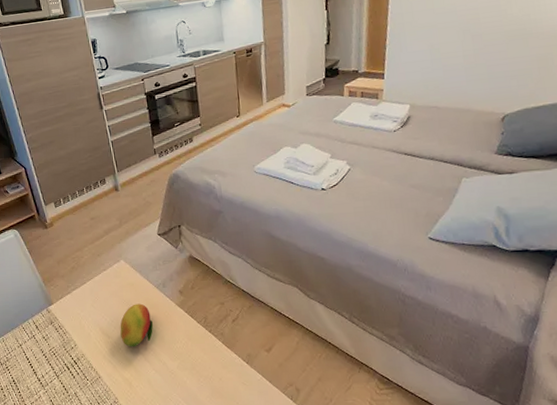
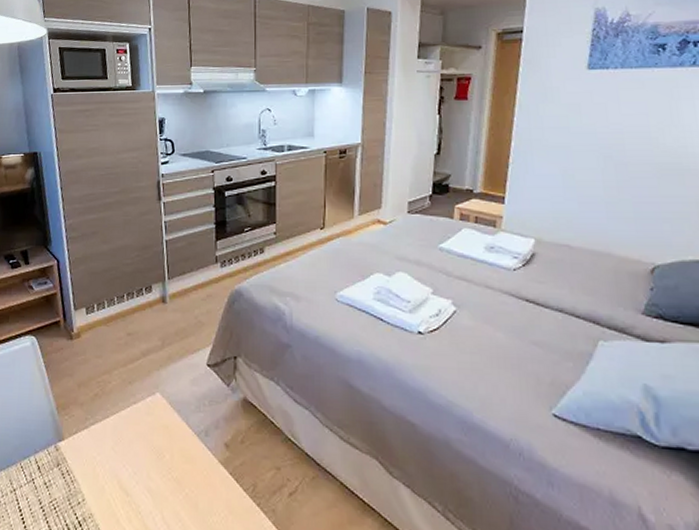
fruit: present [120,303,154,348] -> none [143,453,187,514]

